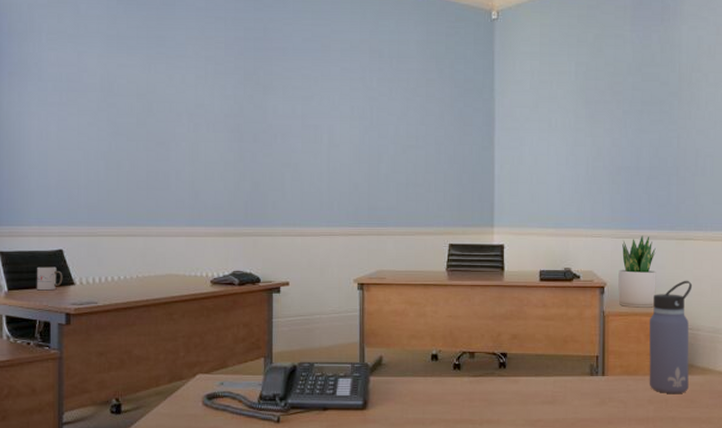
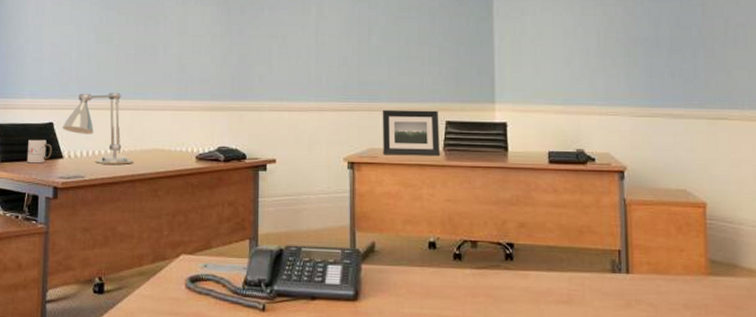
desk lamp: none [73,219,147,291] -> present [62,92,133,165]
picture frame: none [390,234,443,277] -> present [382,110,440,156]
planter: present [618,235,656,308] -> none [640,114,686,196]
water bottle: present [649,280,693,393] -> none [679,165,733,298]

